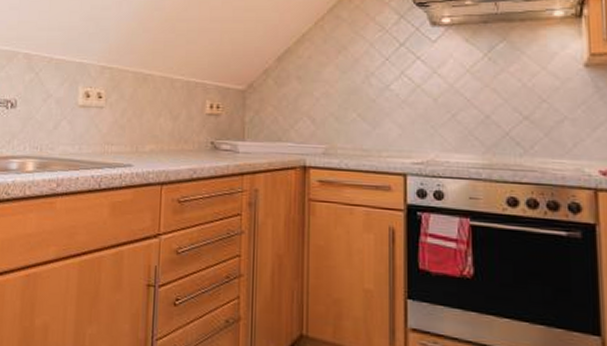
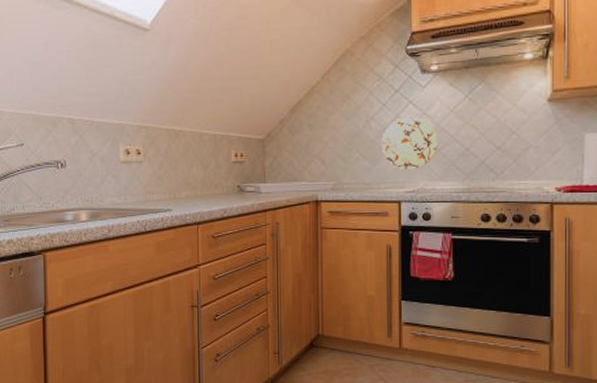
decorative plate: none [384,73,452,138] -> present [382,116,438,171]

